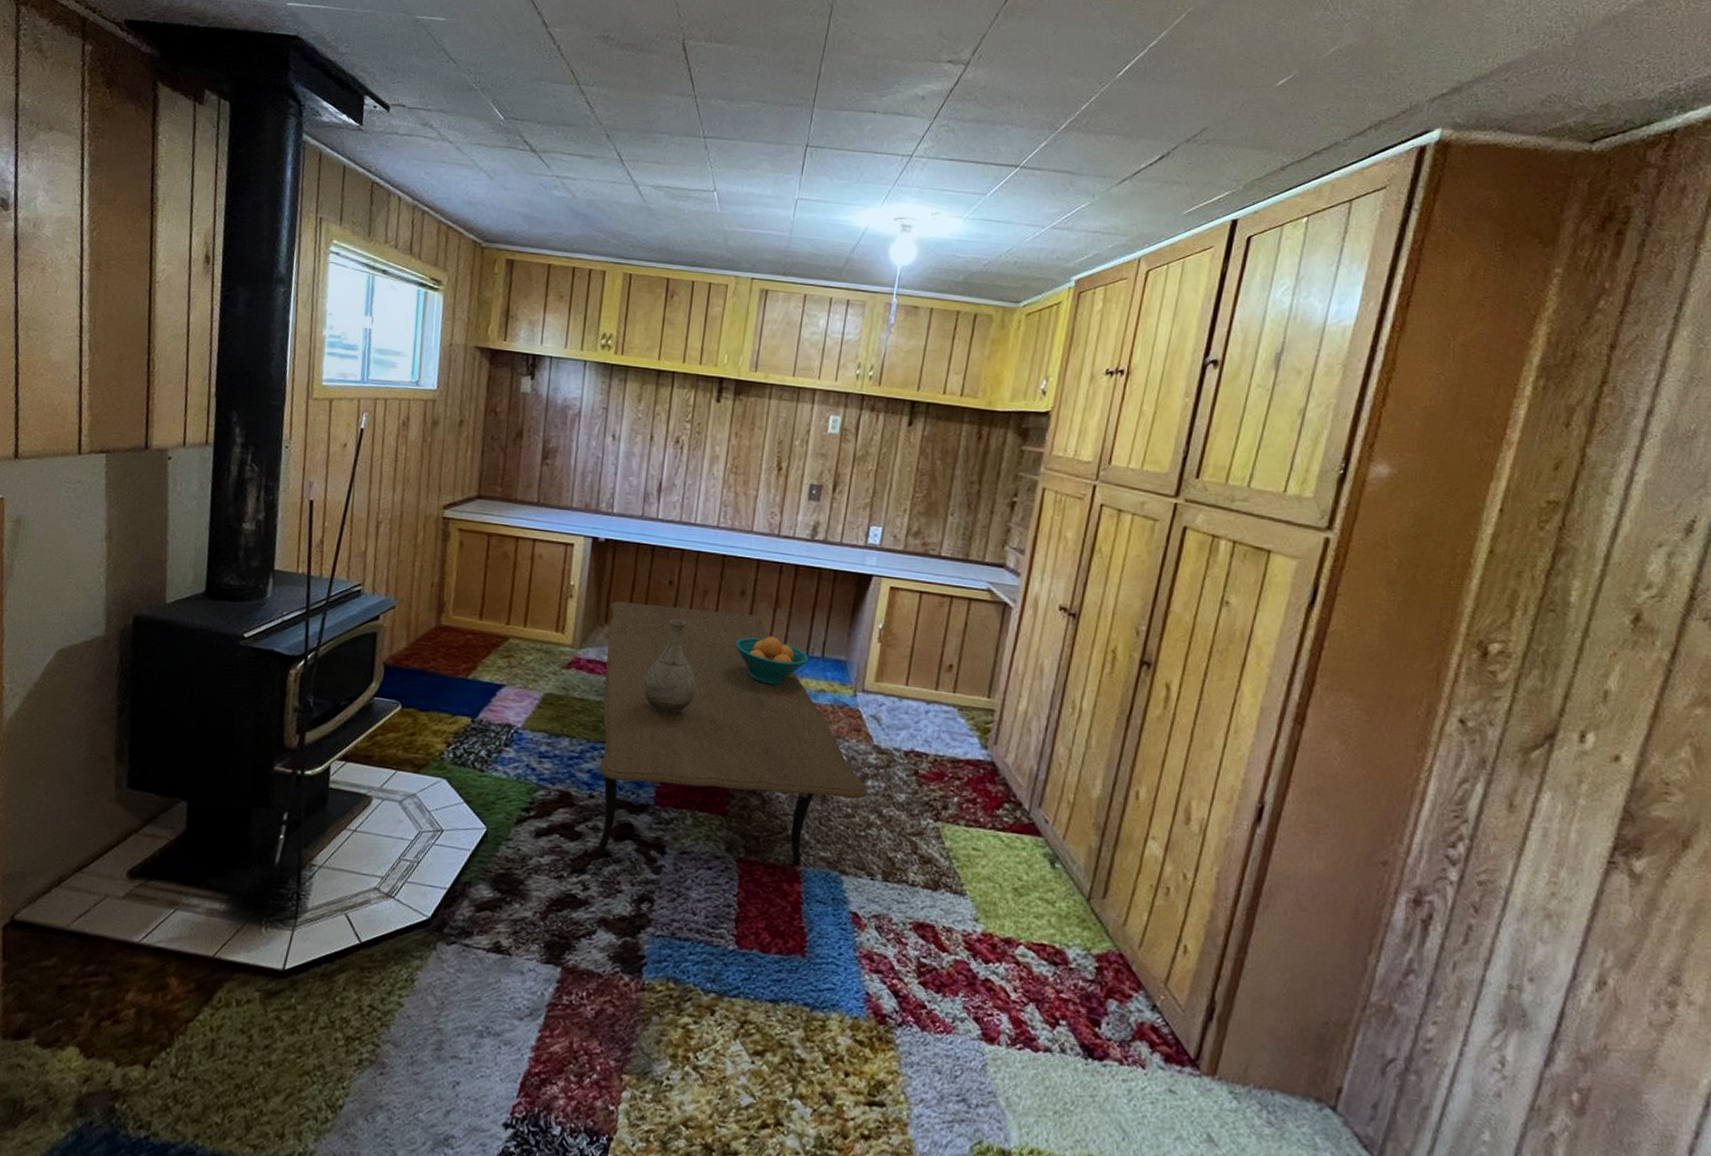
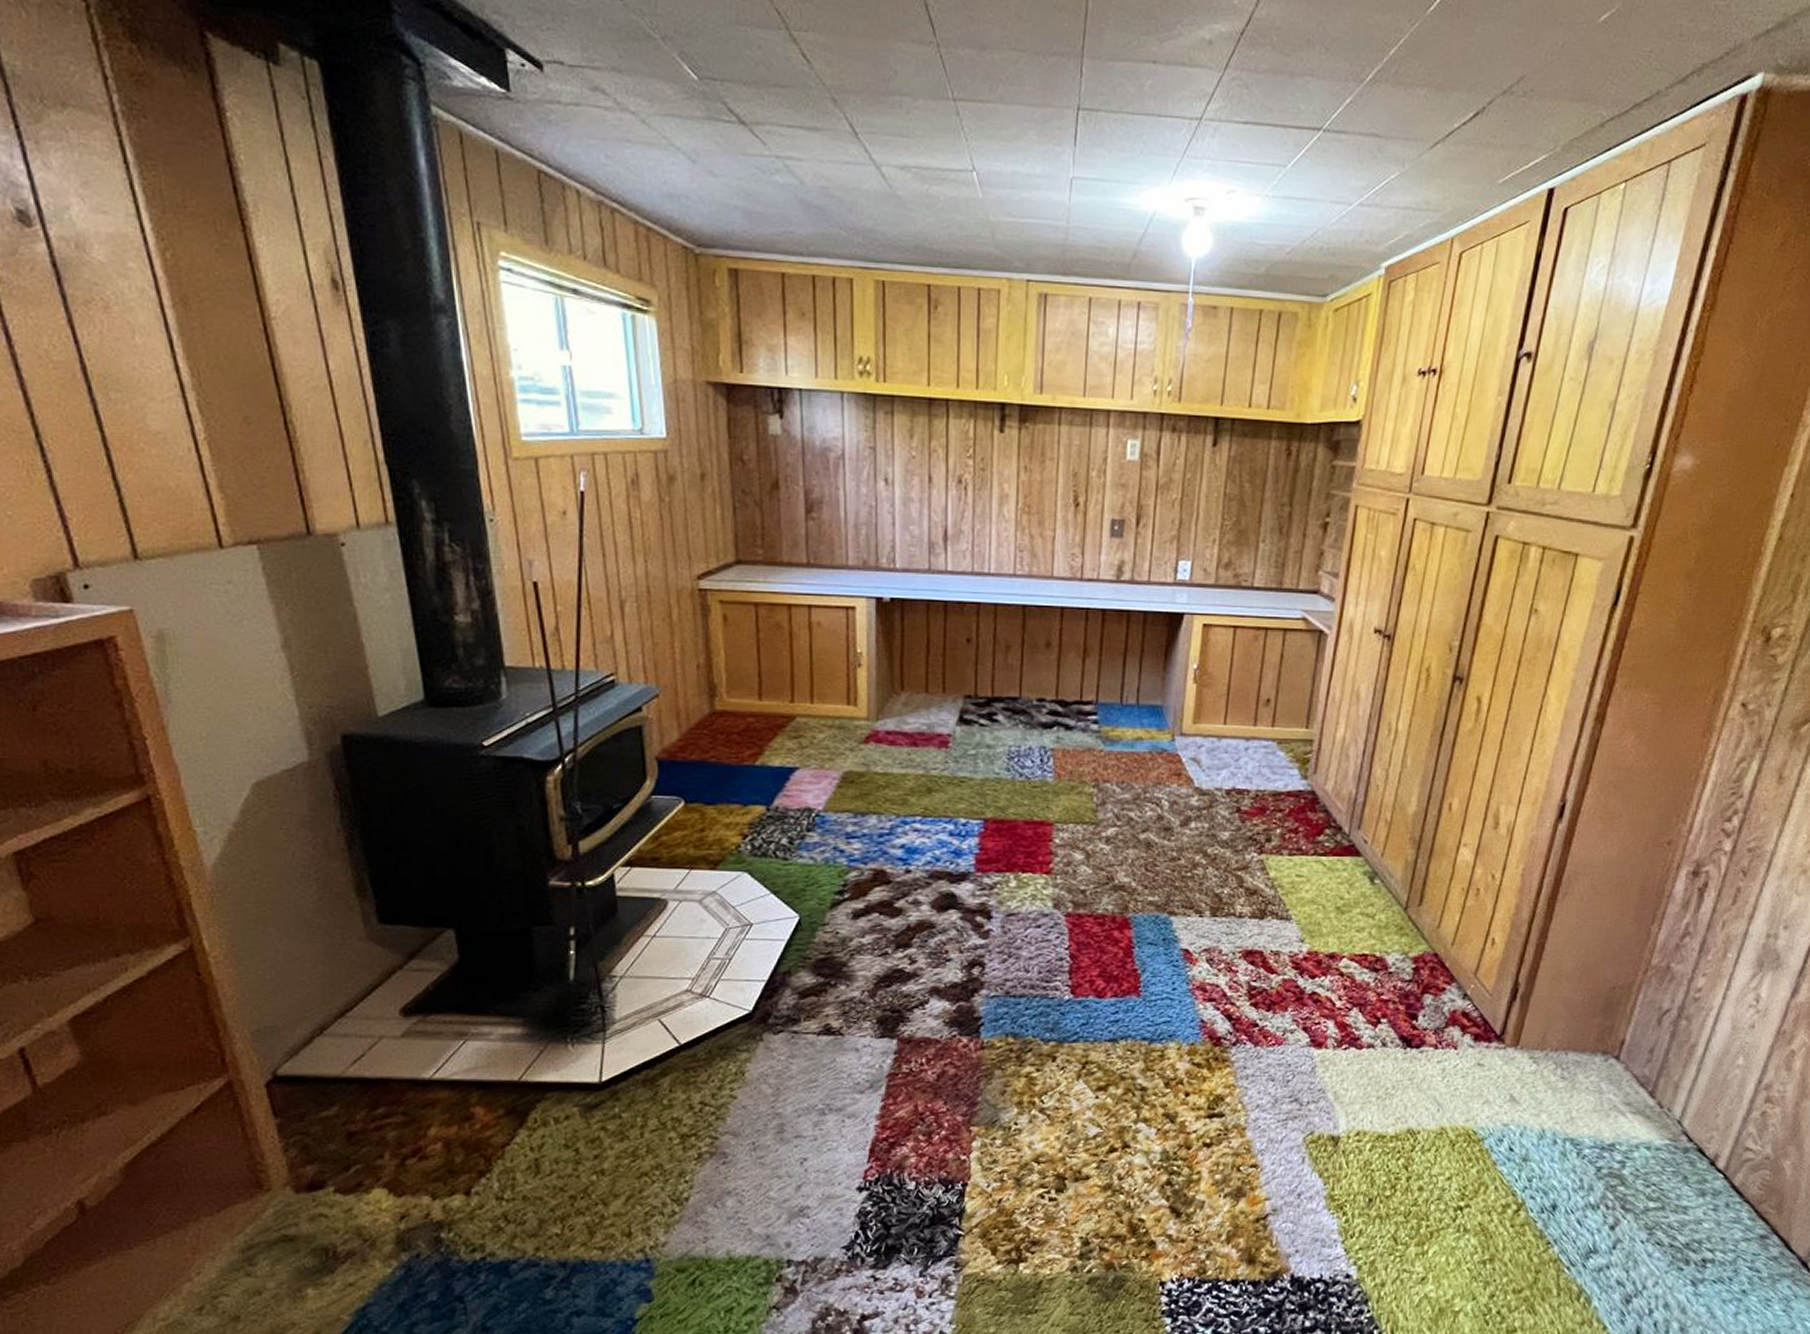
dining table: present [597,601,868,865] -> none [905,665,1192,924]
vase: present [643,618,697,717] -> none [950,678,1007,782]
fruit bowl: present [735,636,809,685] -> none [1044,687,1123,738]

